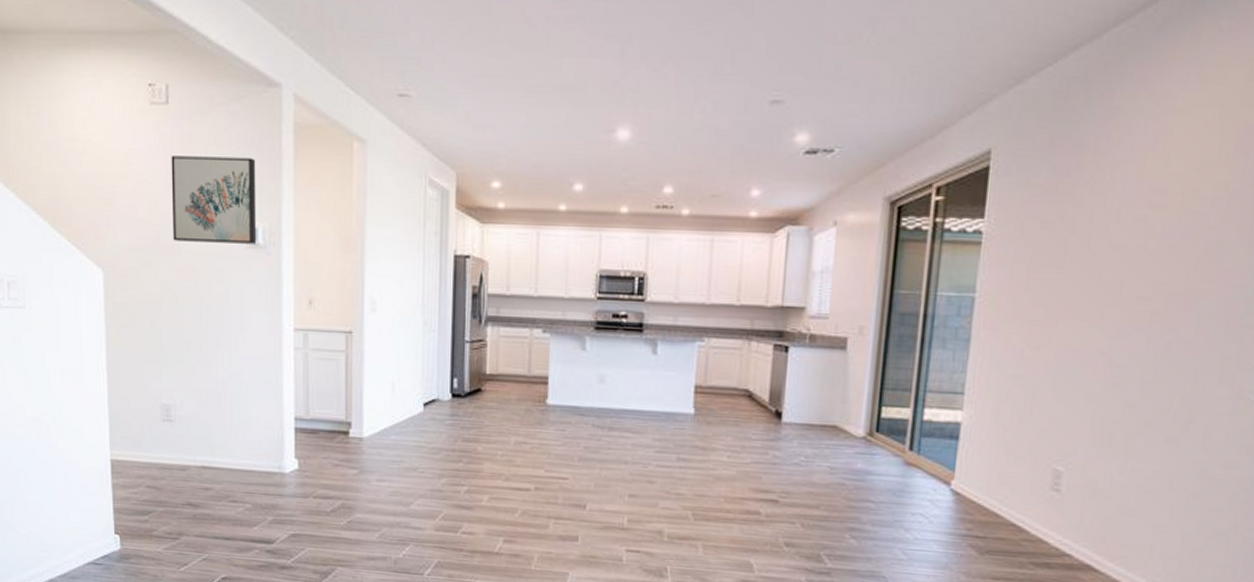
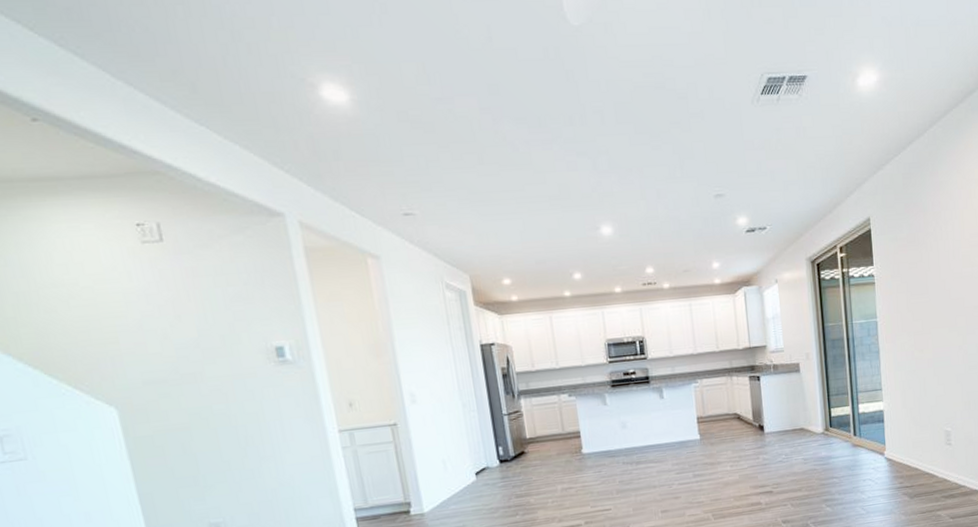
wall art: present [171,156,256,244] -> none [175,283,284,369]

